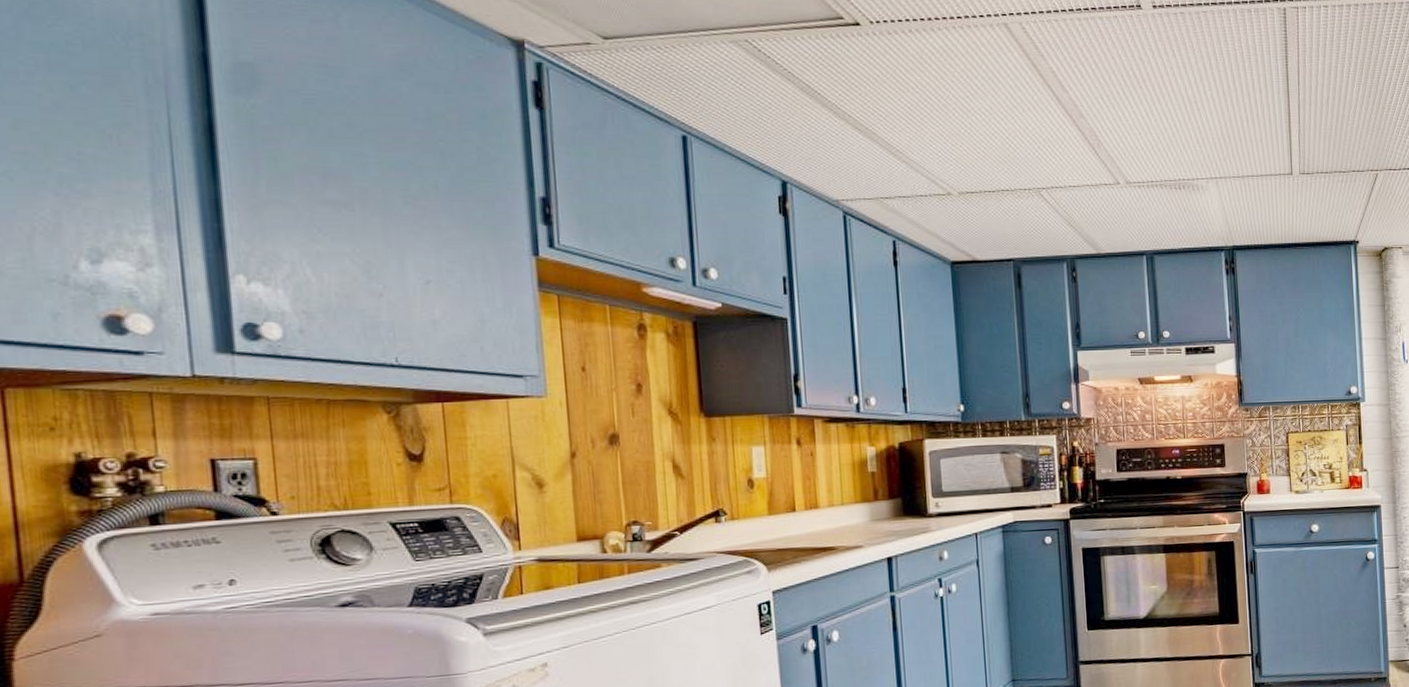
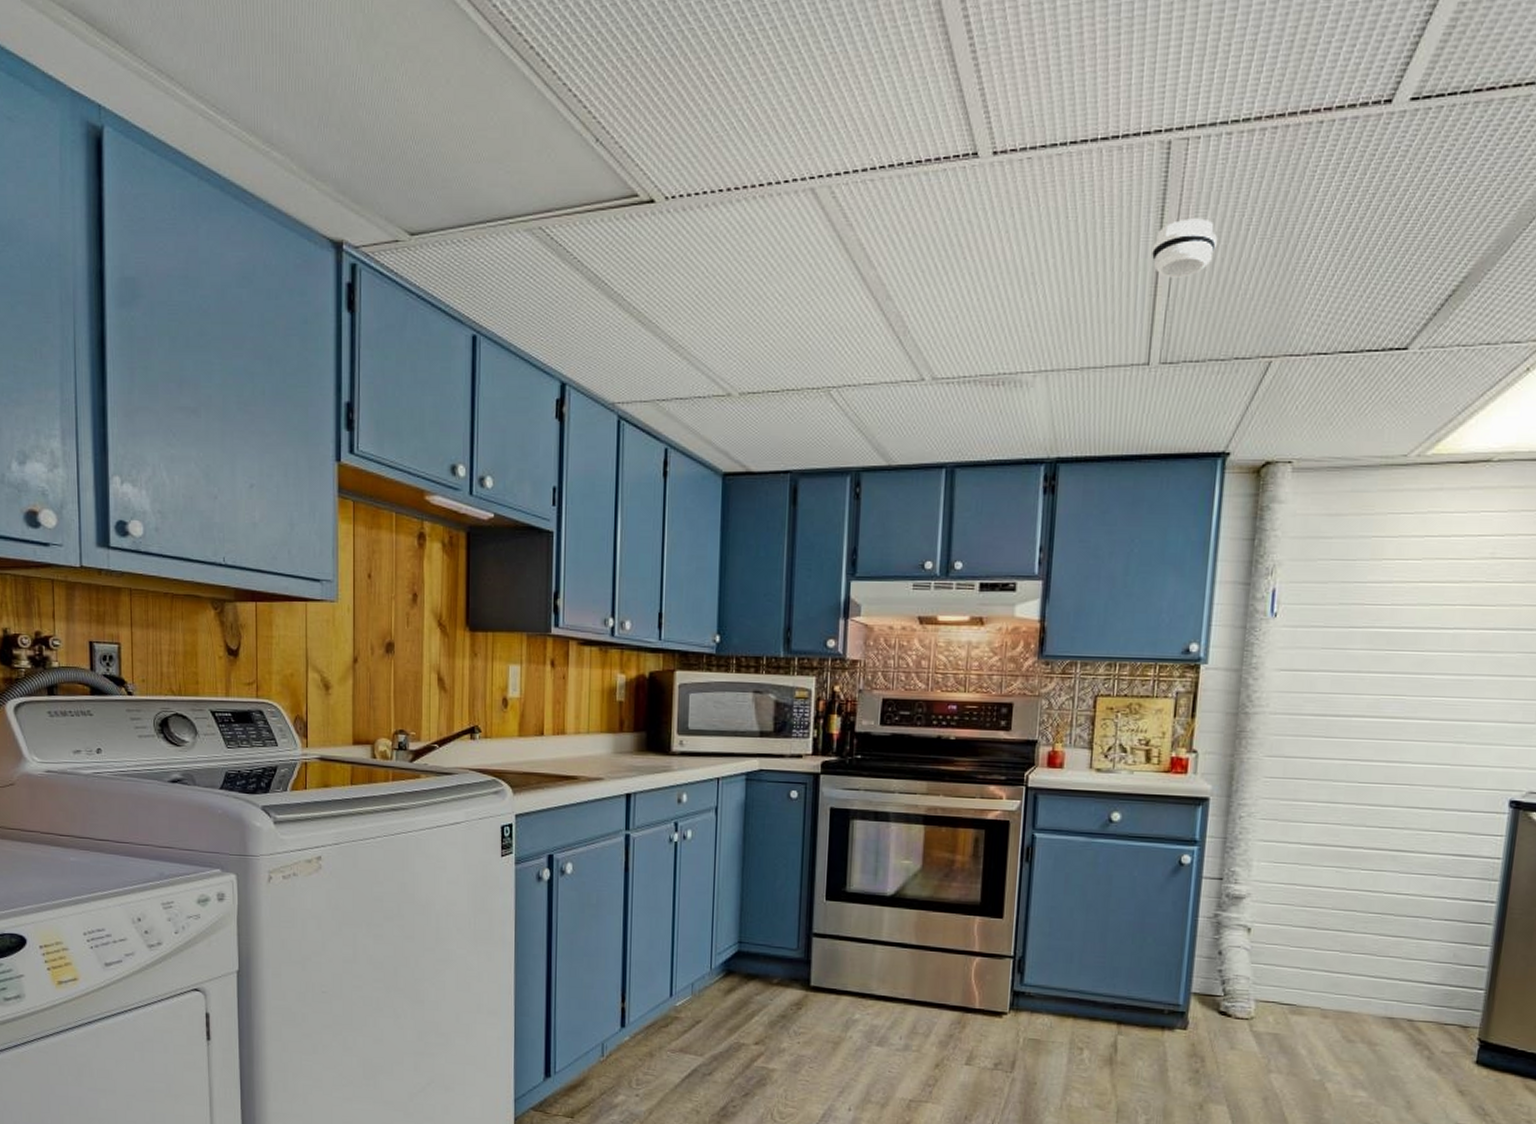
smoke detector: none [1282,66,1329,110] -> present [1151,218,1218,278]

